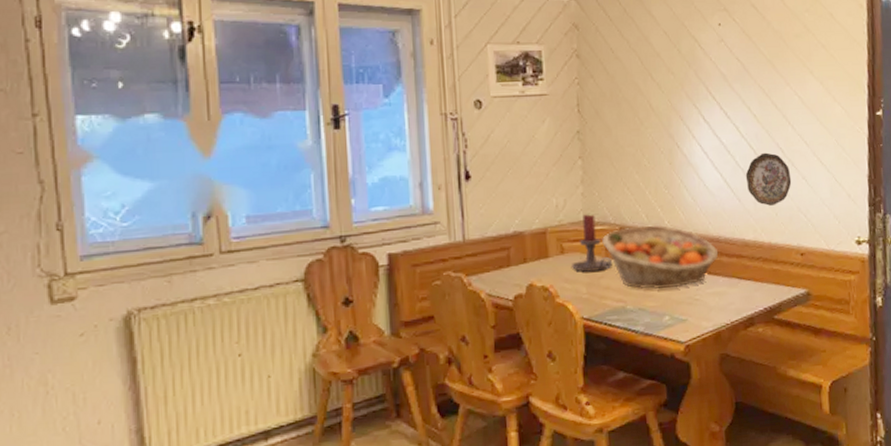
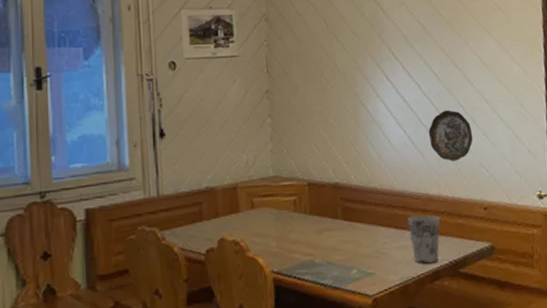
candle holder: present [572,214,613,272] -> none [262,170,302,226]
fruit basket: present [602,225,719,289] -> none [291,180,404,243]
cup: none [722,260,756,310] -> present [407,215,440,264]

